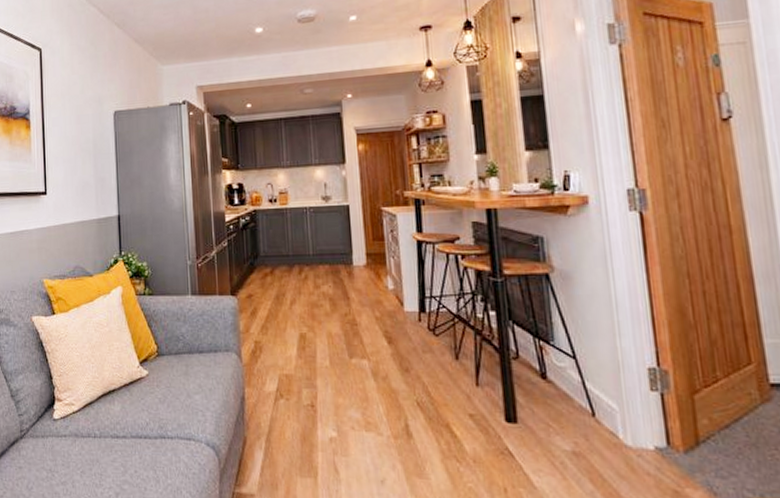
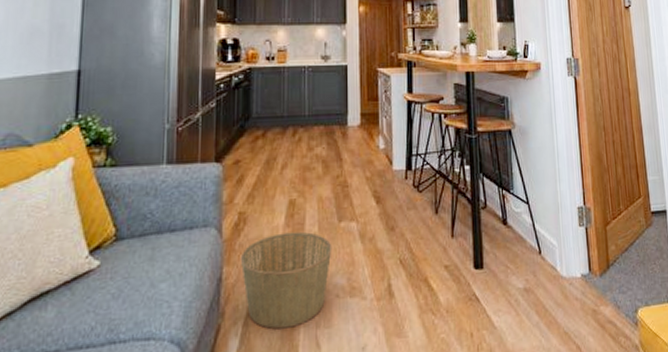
basket: none [259,363,345,450] -> present [240,231,332,330]

